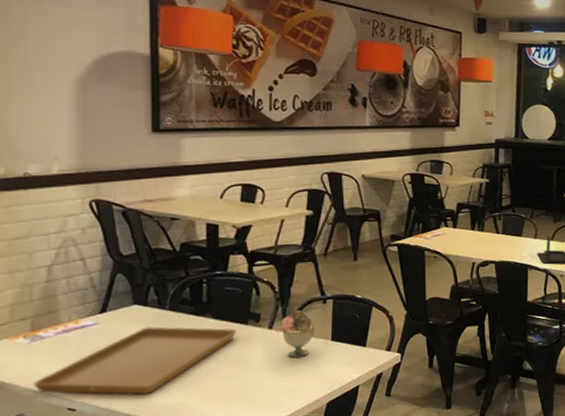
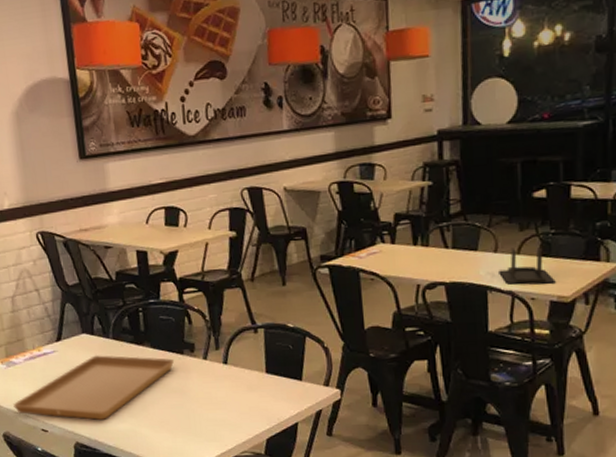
ice cream: present [281,310,315,358] -> none [214,340,248,391]

